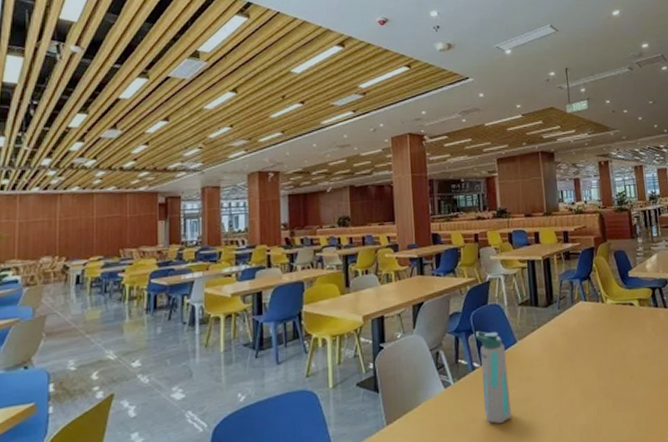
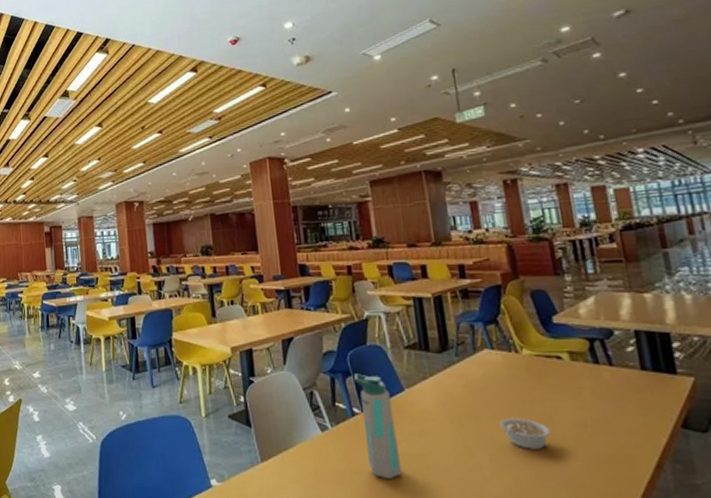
legume: none [588,356,624,382] -> present [500,418,551,449]

